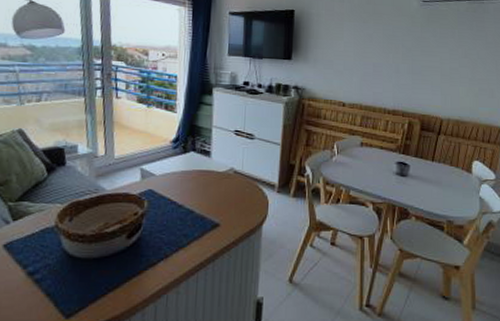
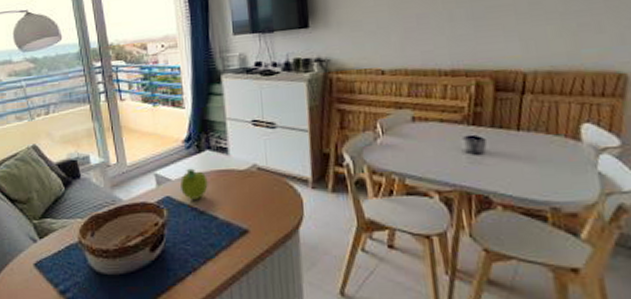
fruit: none [163,166,189,194] -> present [180,168,208,200]

